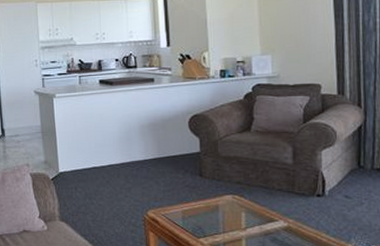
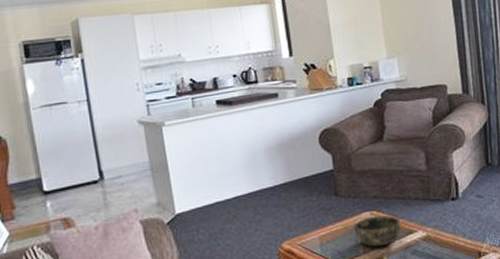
bowl: none [215,200,262,228] -> present [354,215,401,247]

